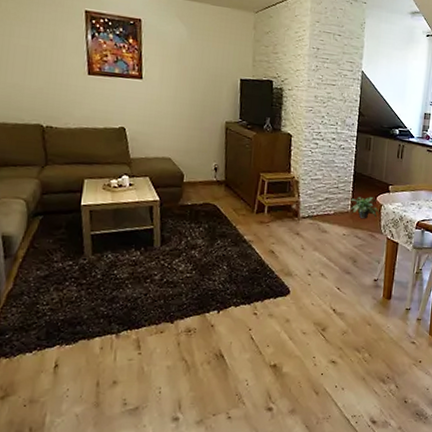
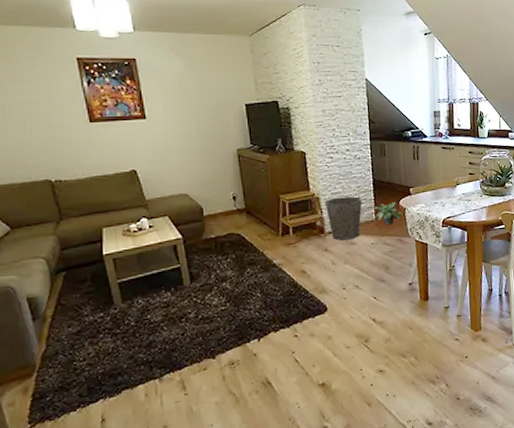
waste bin: none [303,183,341,228] -> present [324,196,362,241]

